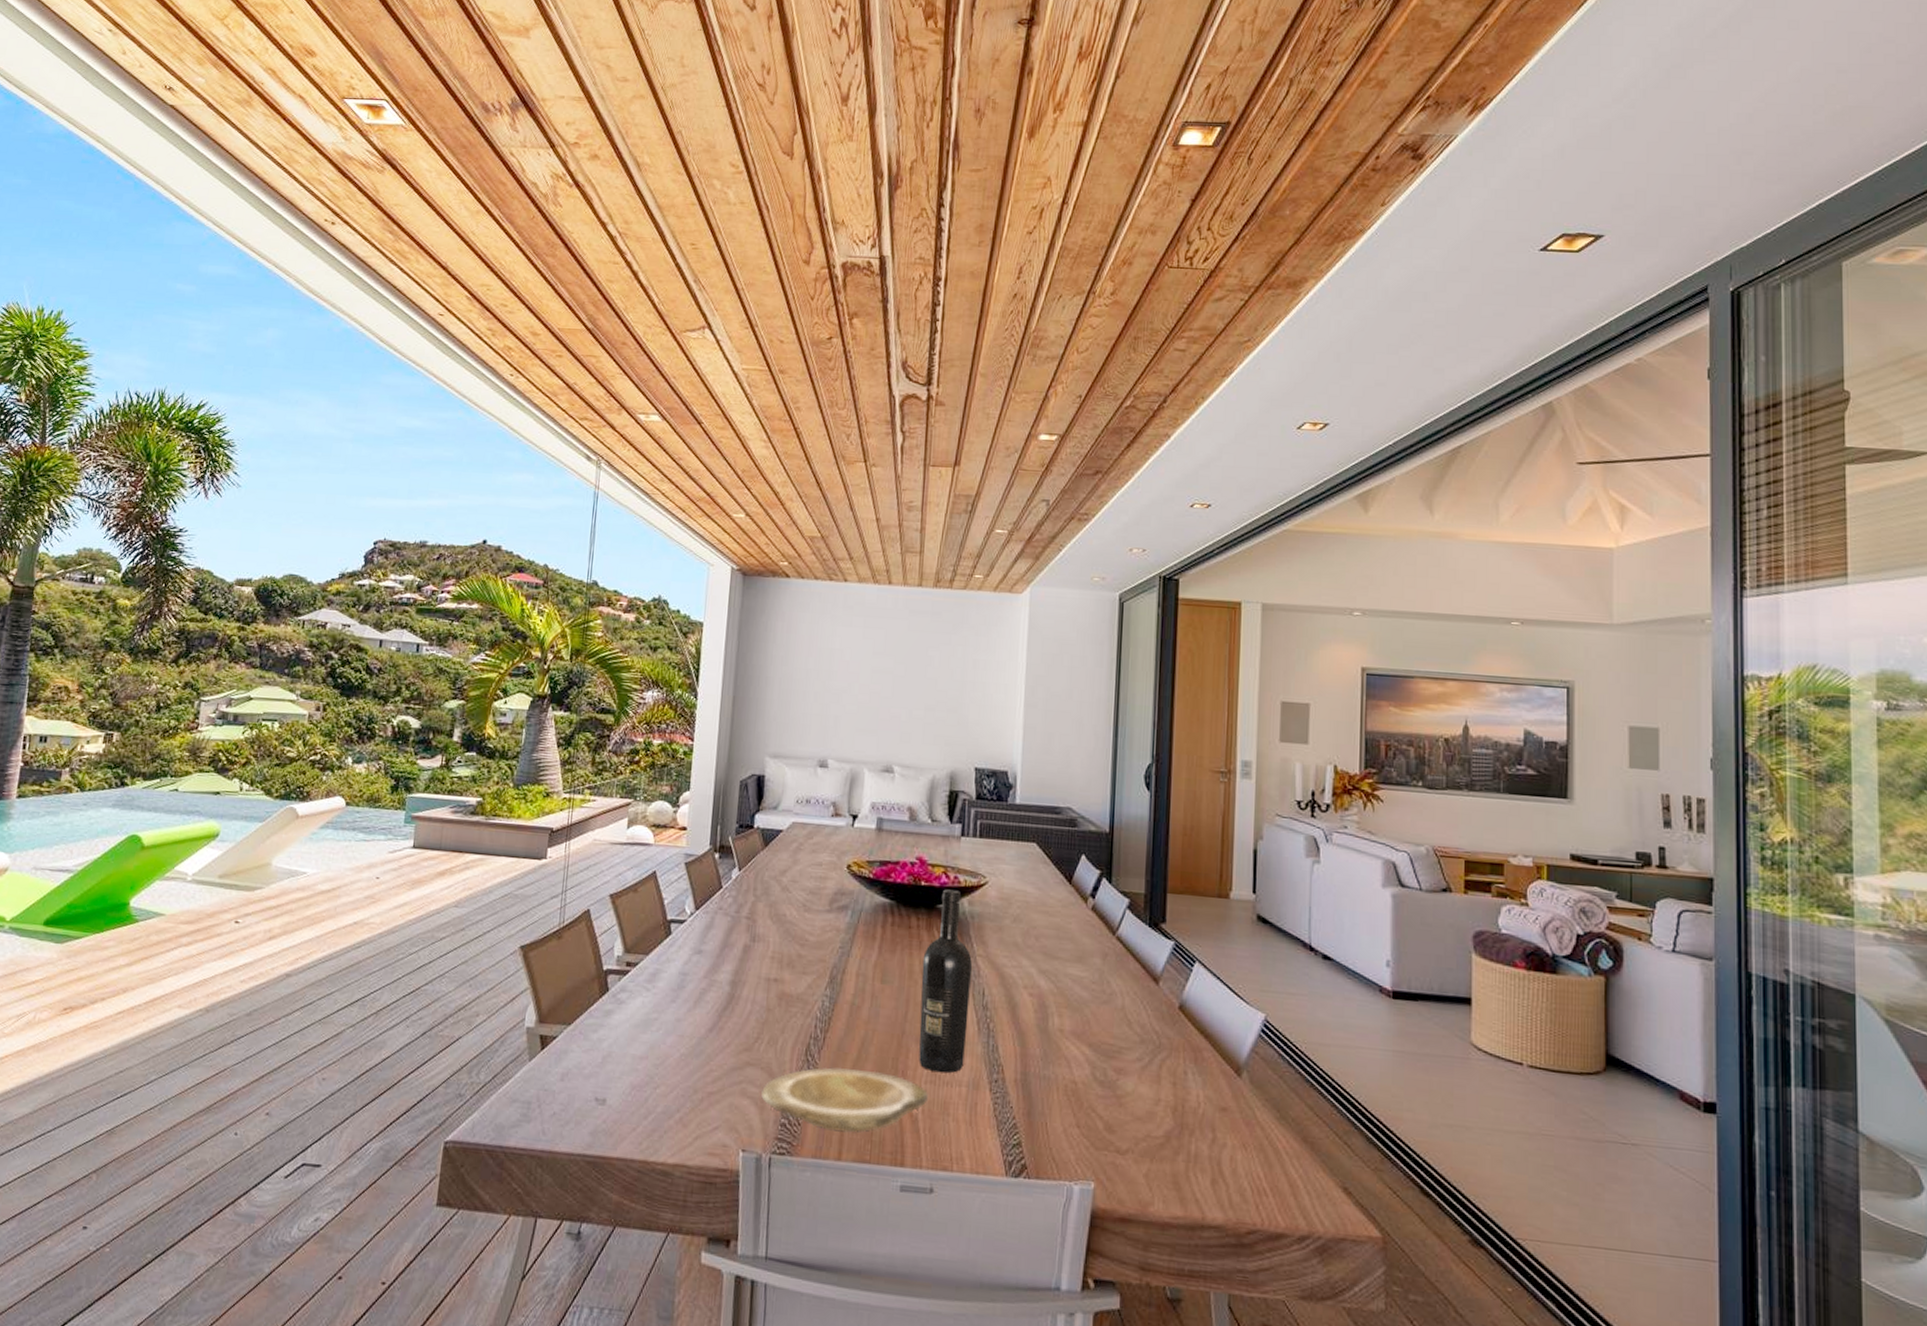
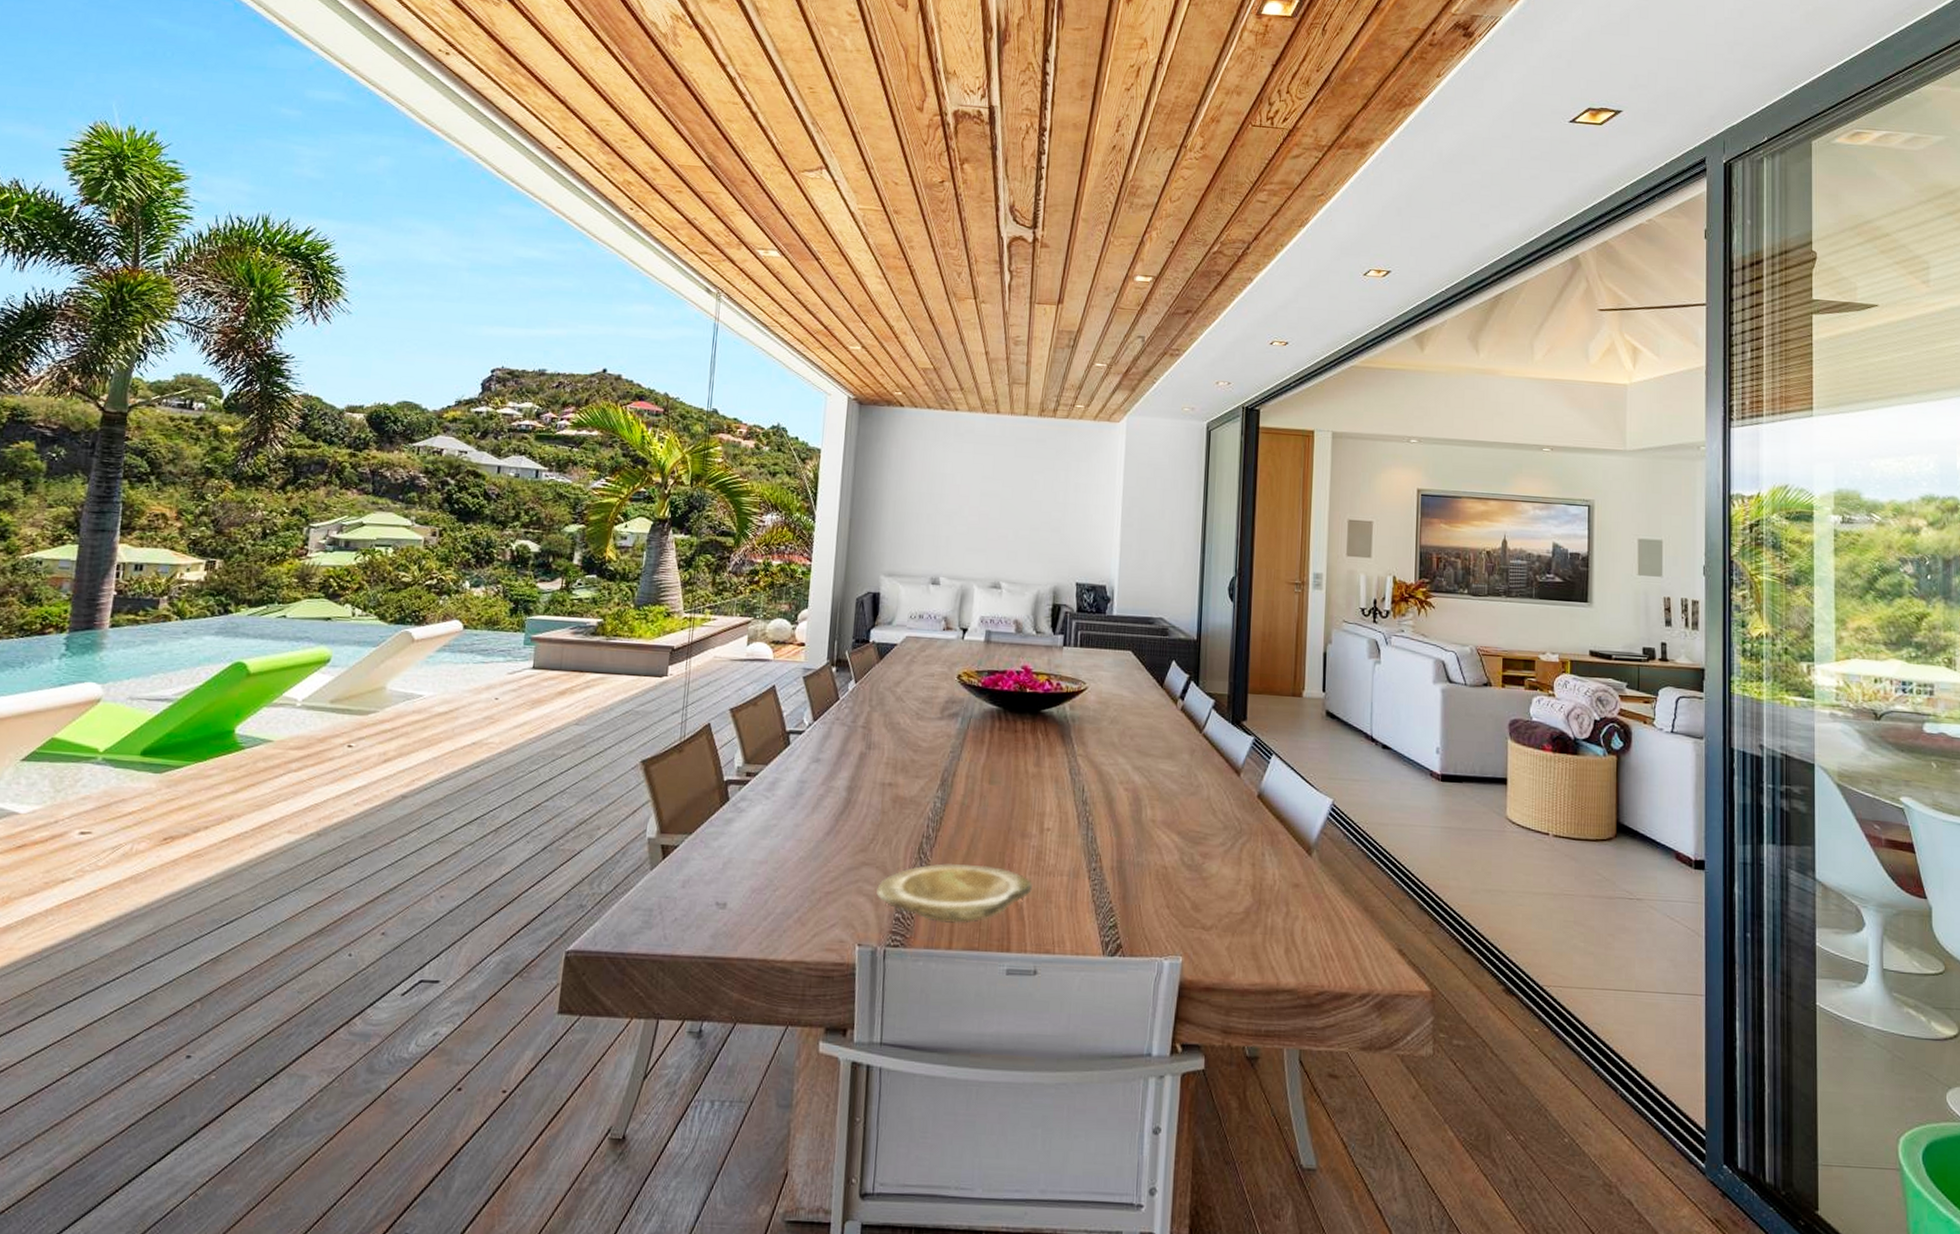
wine bottle: present [919,889,973,1073] -> none [1024,695,1074,864]

